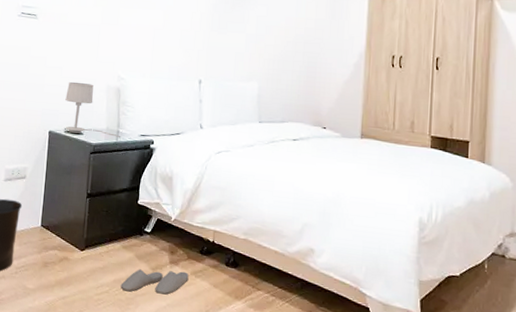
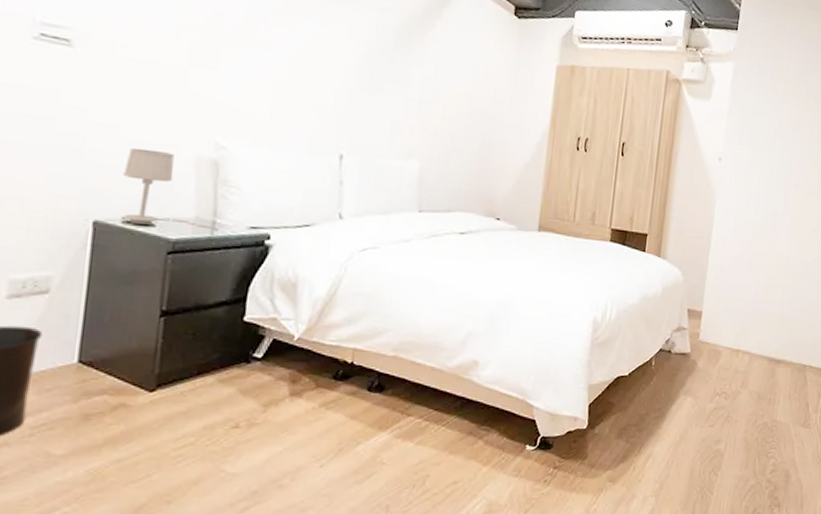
slippers: present [120,269,189,295] -> none [213,404,317,439]

